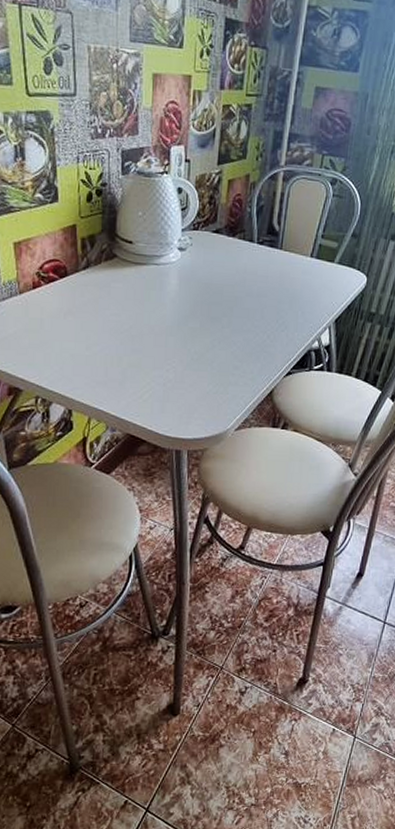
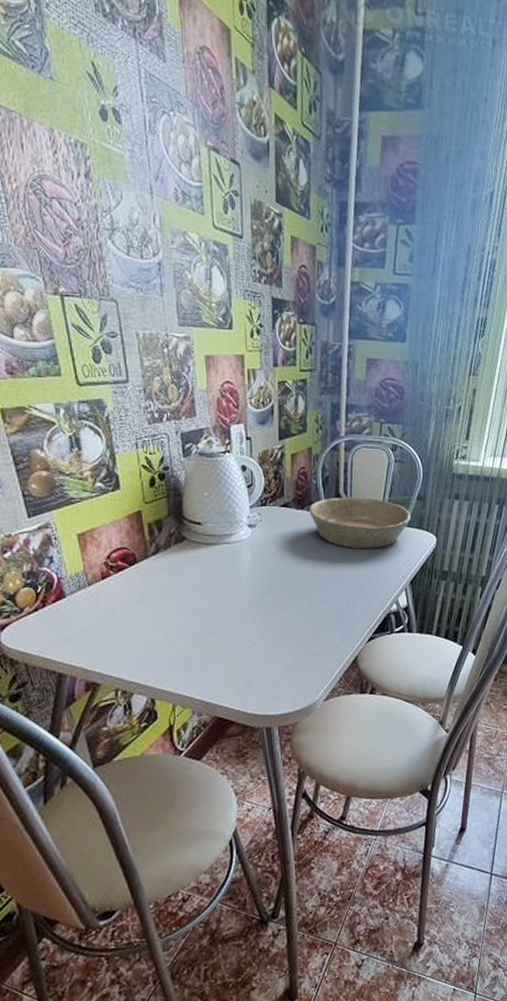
bowl: none [240,227,343,284] -> present [309,497,411,549]

